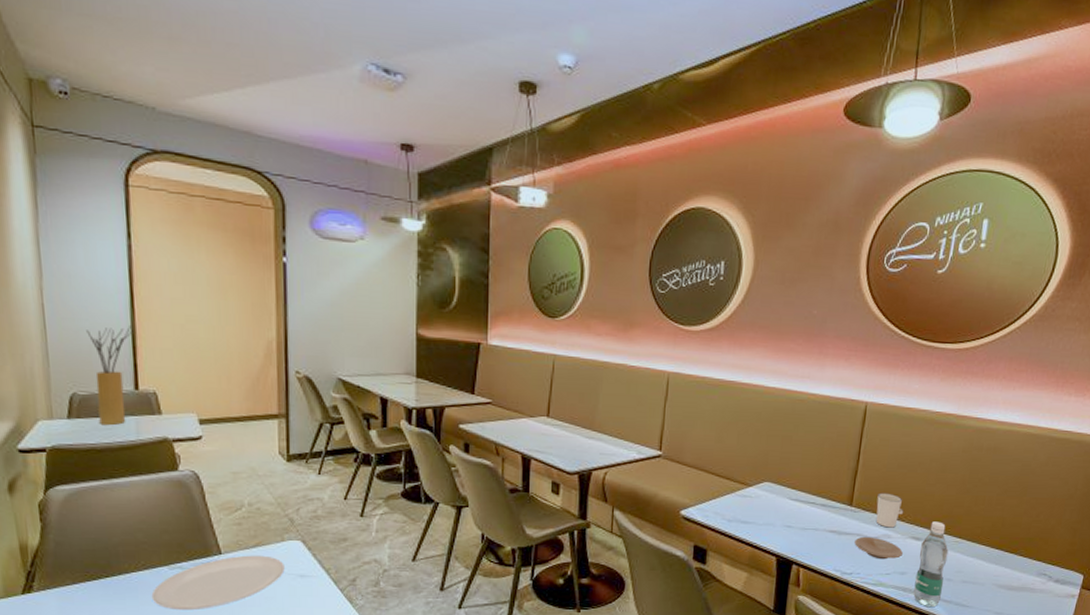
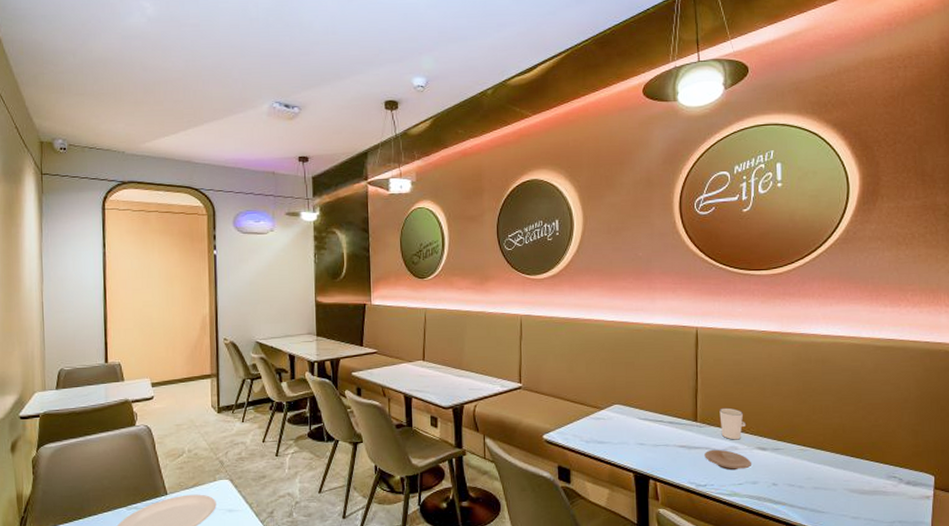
vase: present [86,326,133,426] -> none [72,313,105,393]
bottle: present [913,521,949,608] -> none [767,431,796,515]

